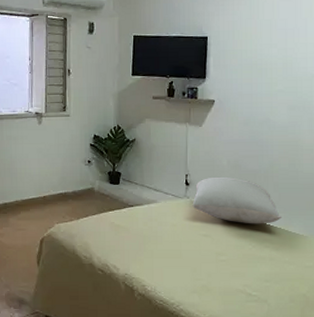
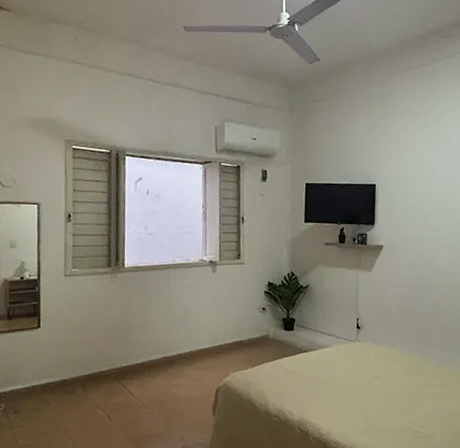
pillow: present [192,176,281,224] -> none [363,319,445,364]

